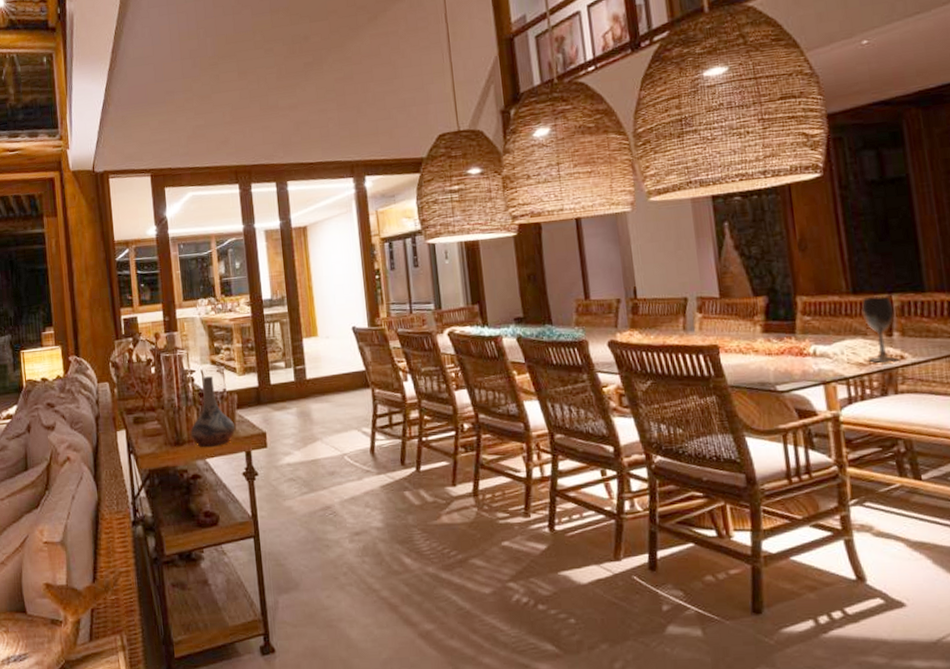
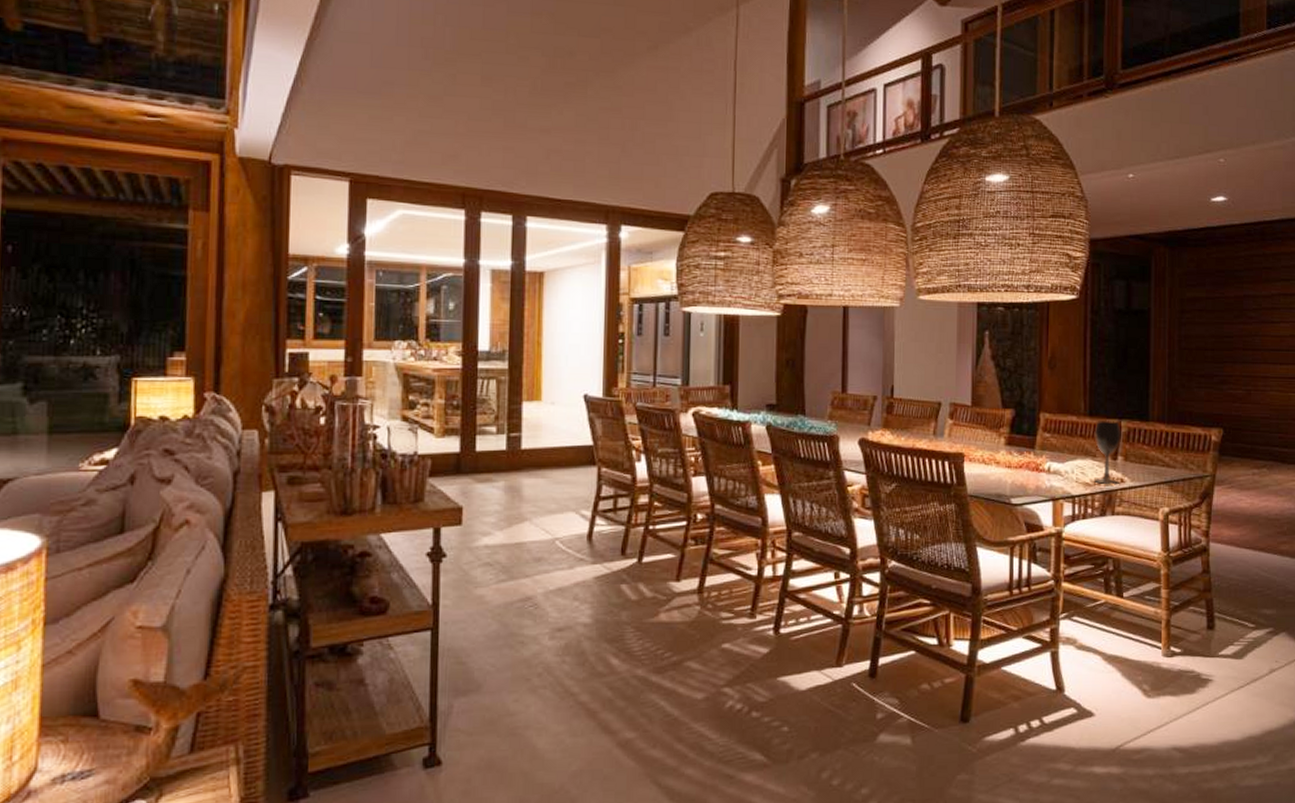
decorative vase: present [190,376,236,448] -> none [363,435,425,521]

